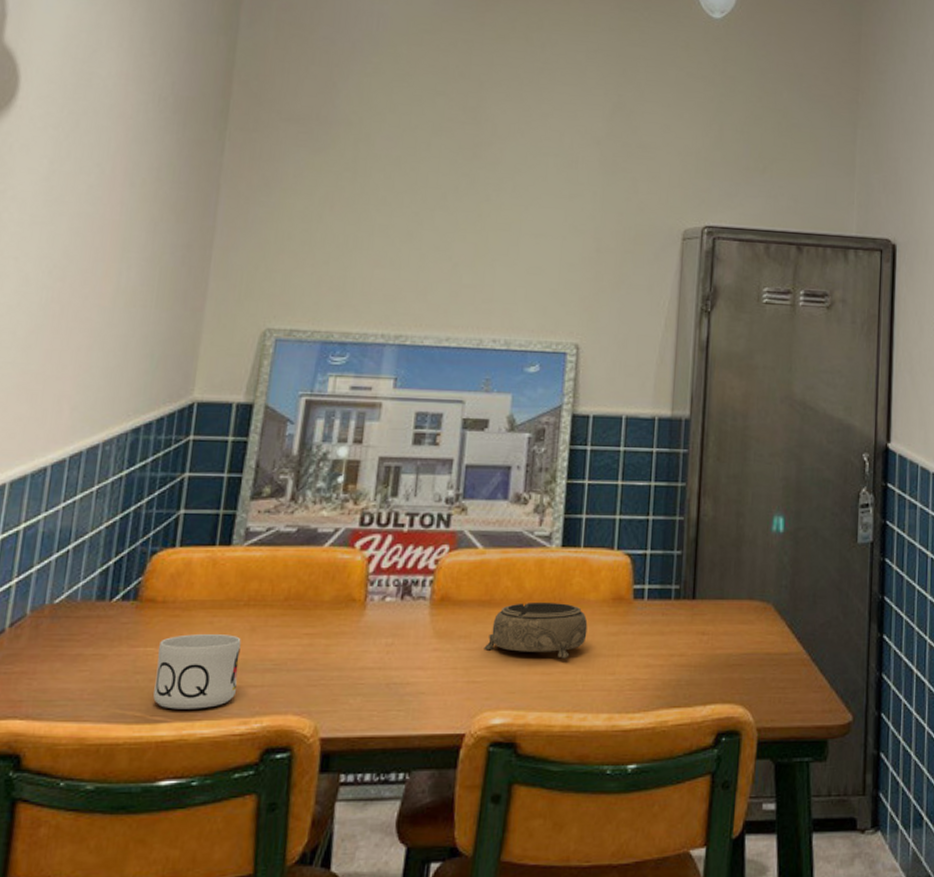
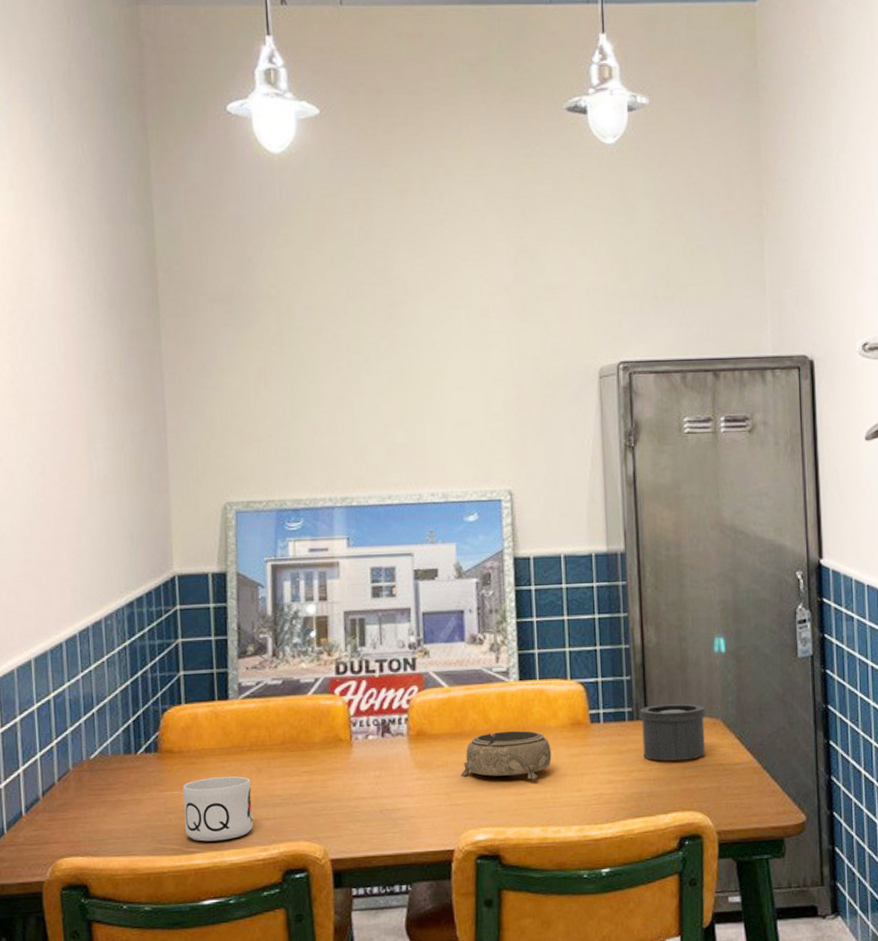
speaker: none [686,584,758,646] -> present [639,703,706,761]

